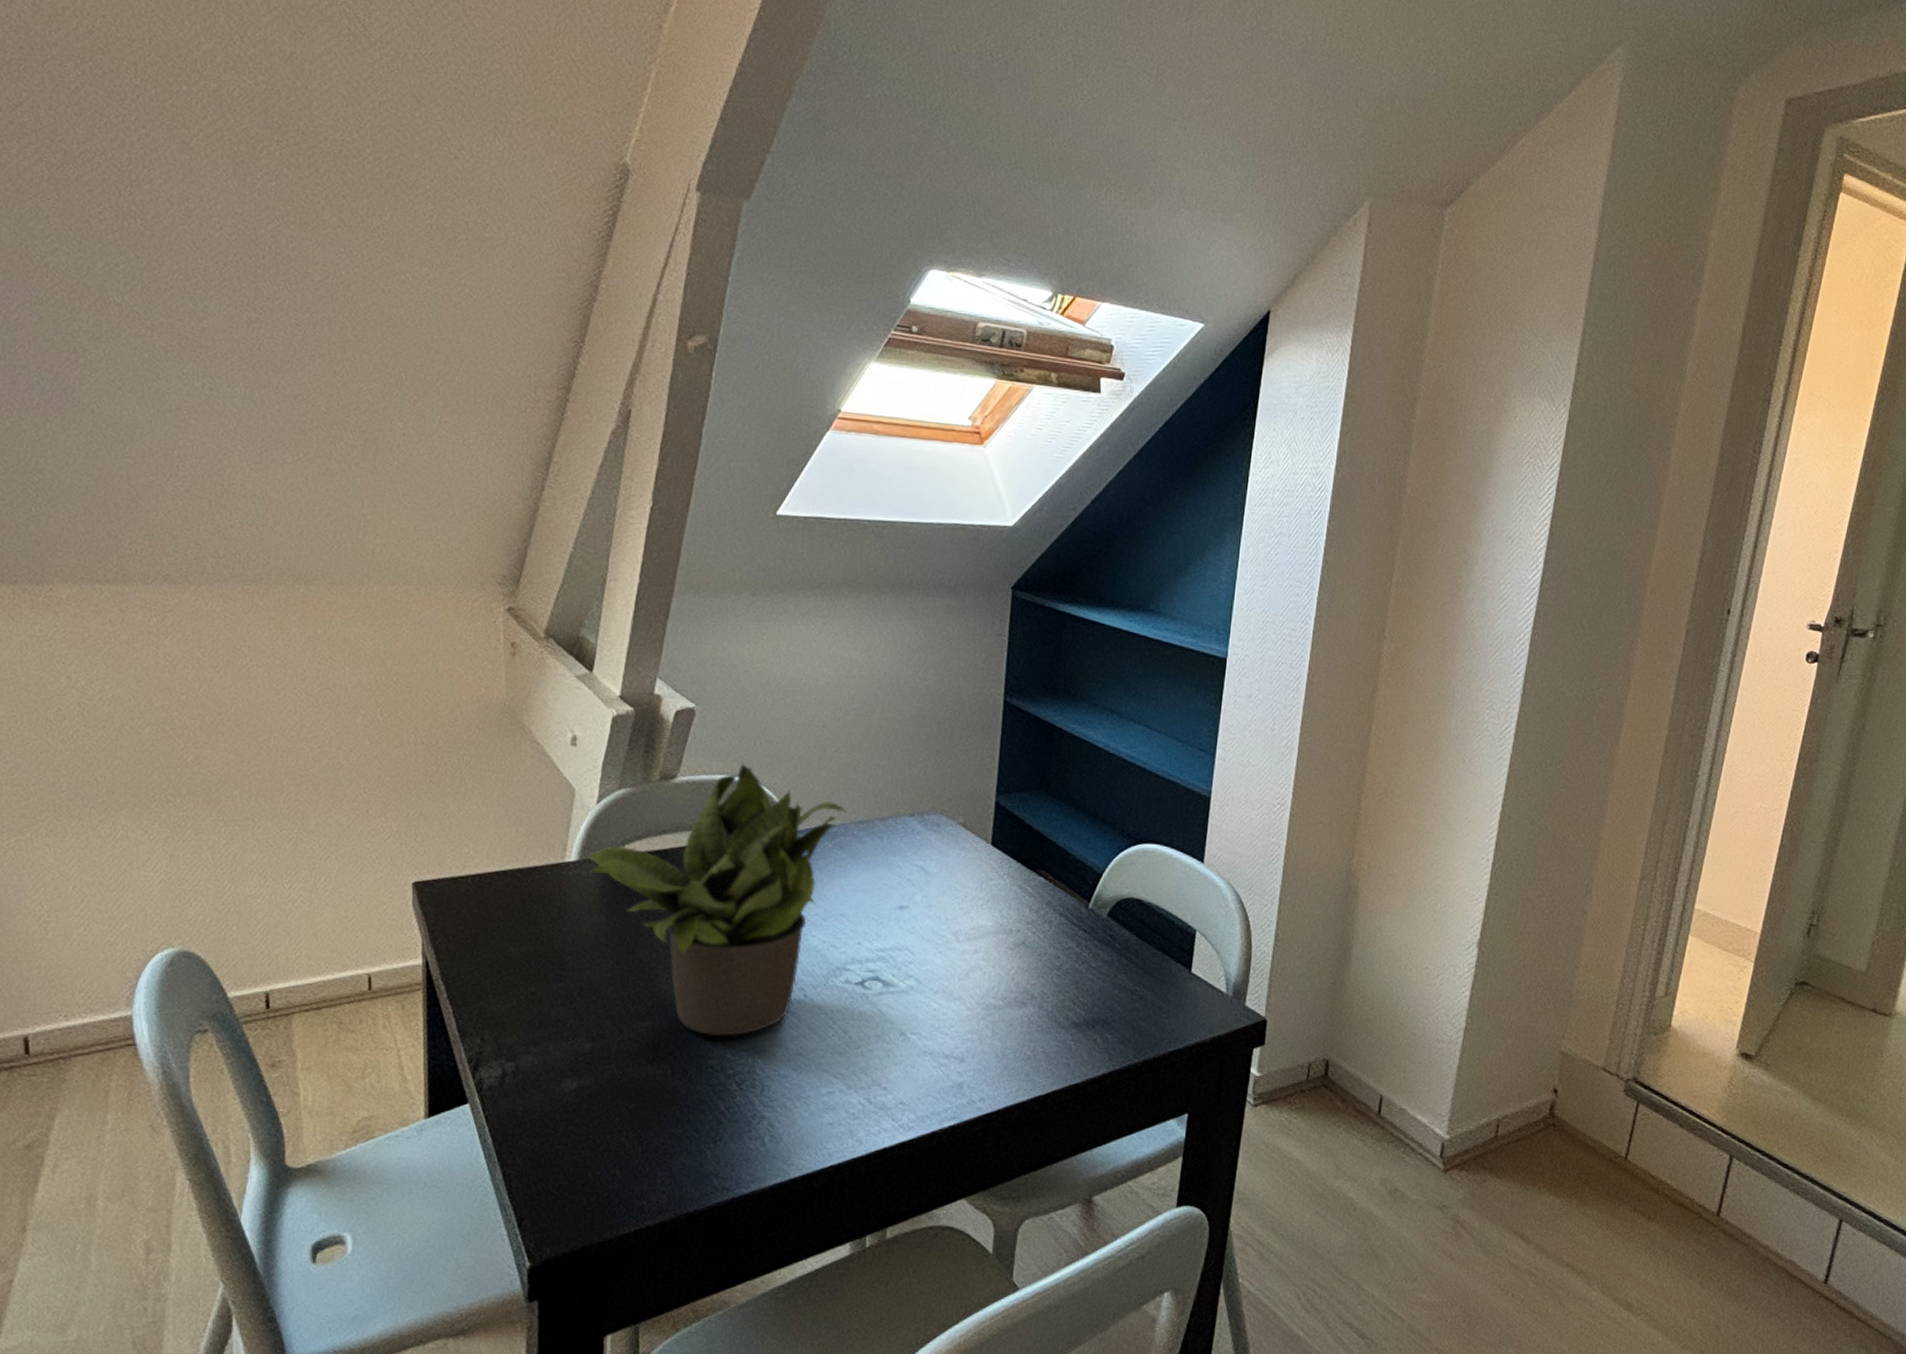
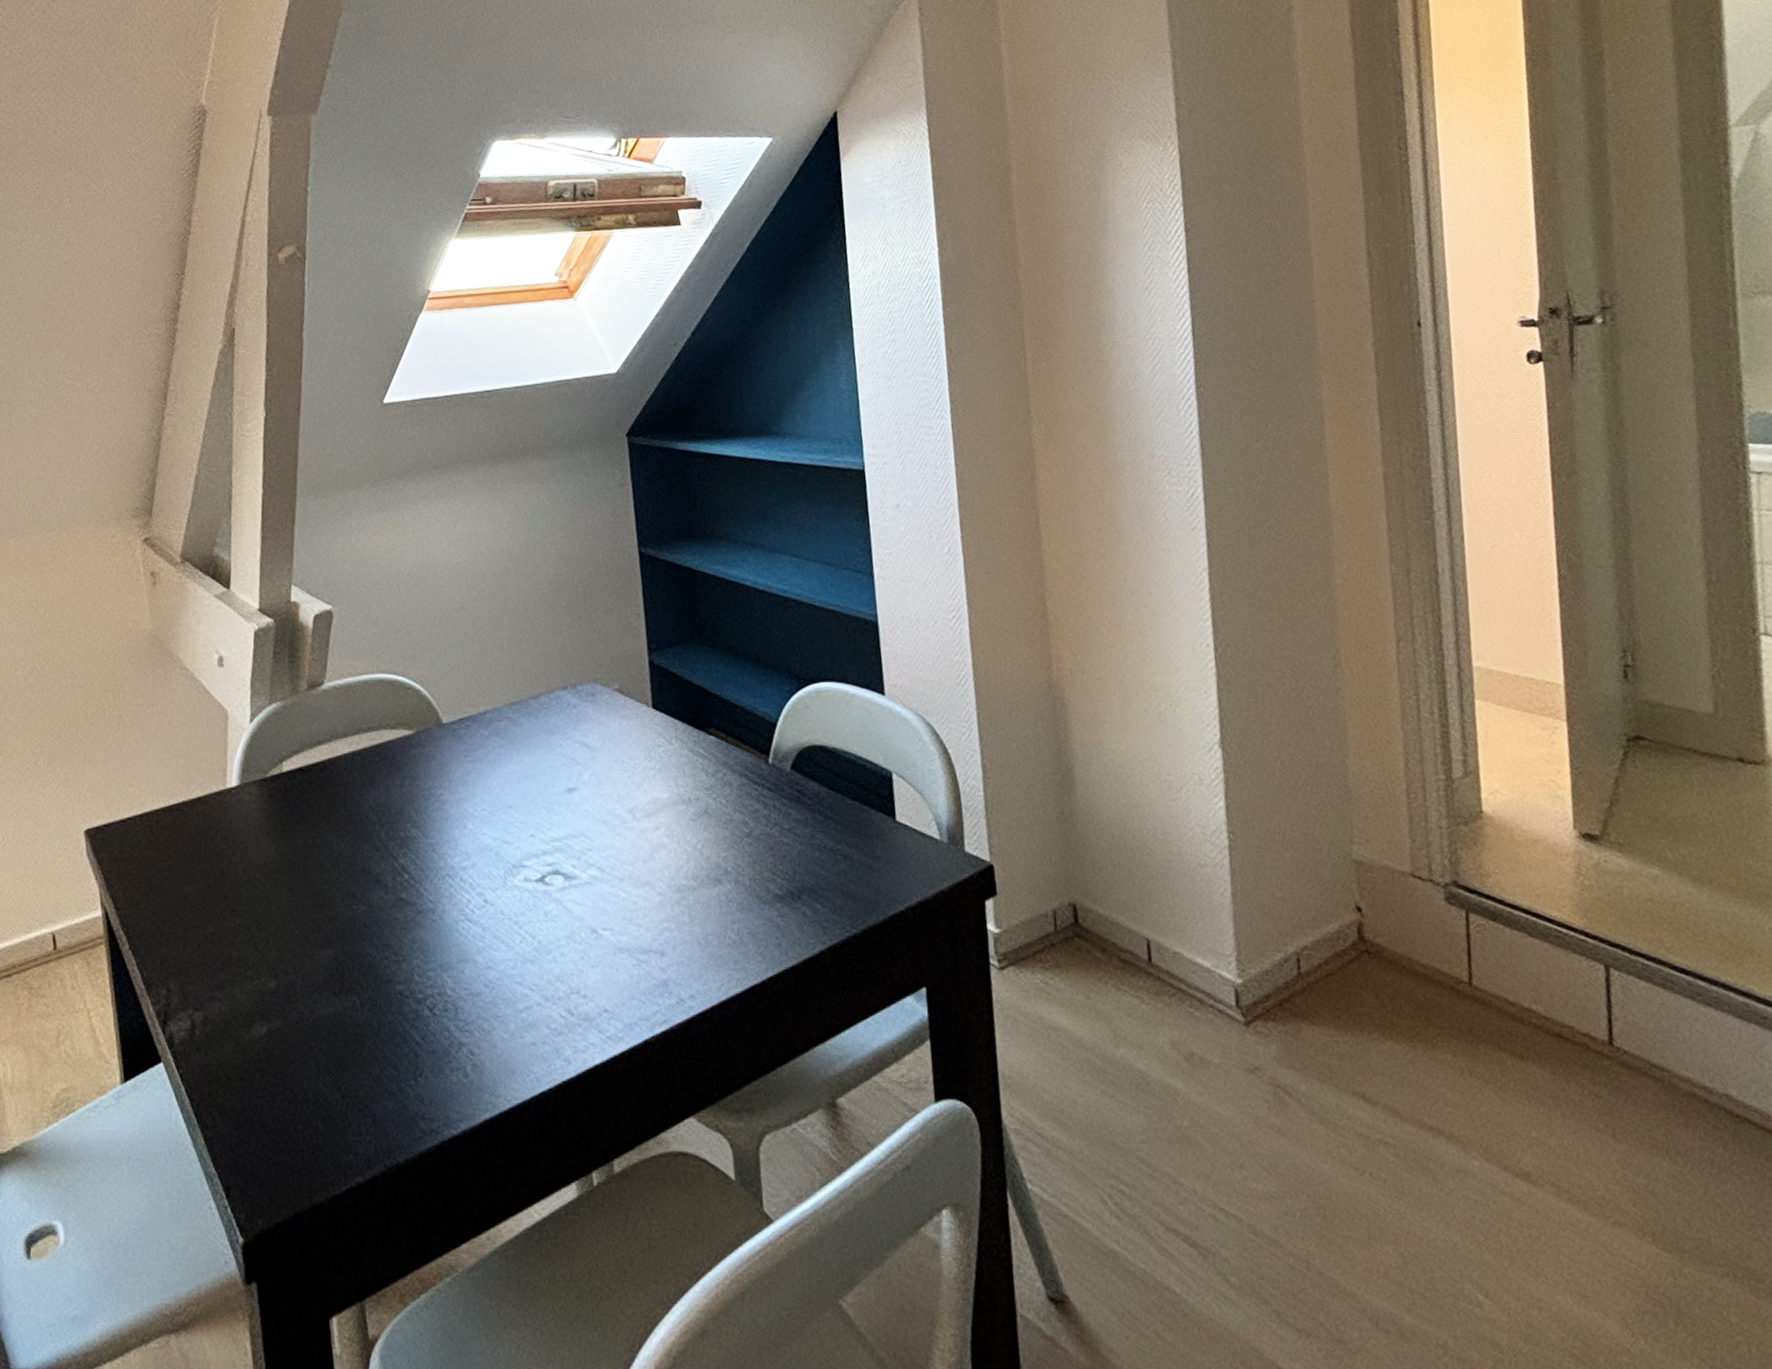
potted plant: present [588,761,847,1036] -> none [248,657,498,958]

